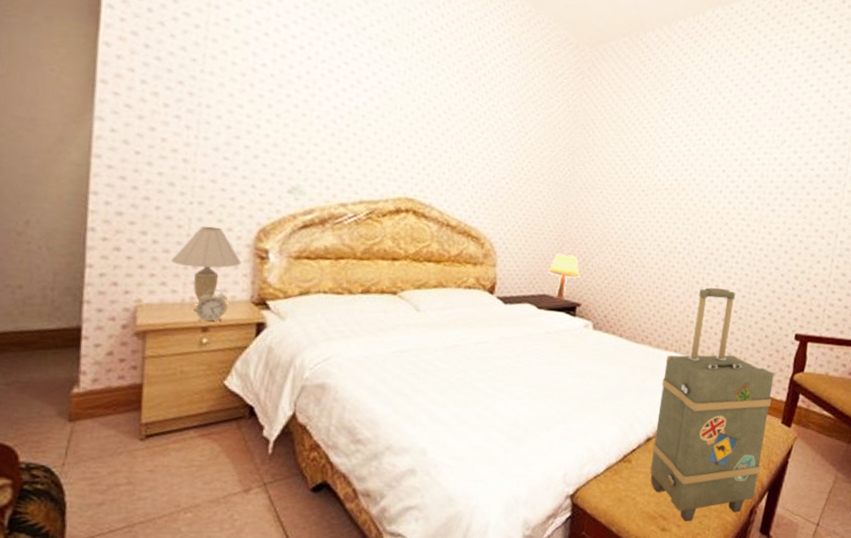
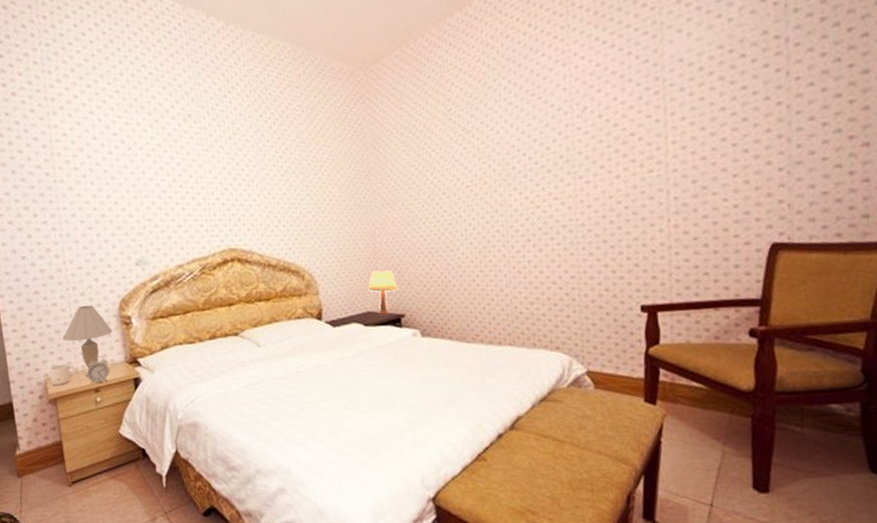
mug: none [143,290,182,316] -> present [49,364,77,385]
suitcase: present [649,287,775,522] -> none [501,272,630,515]

